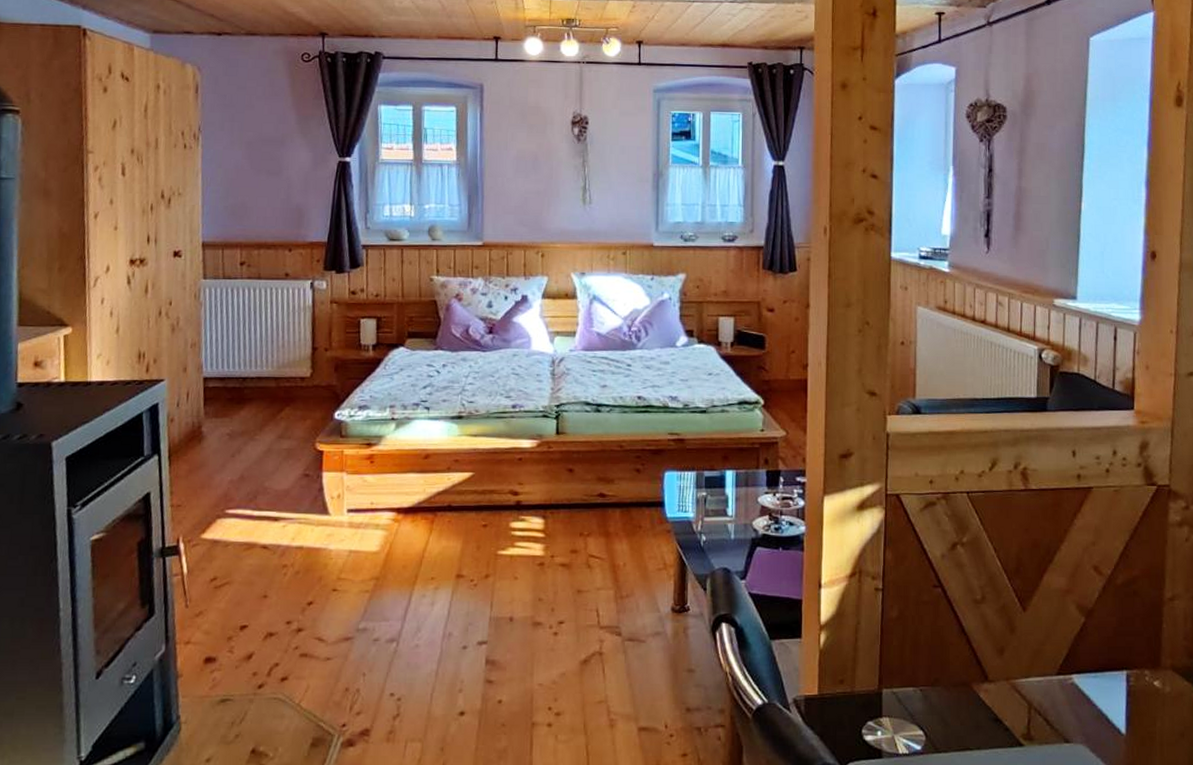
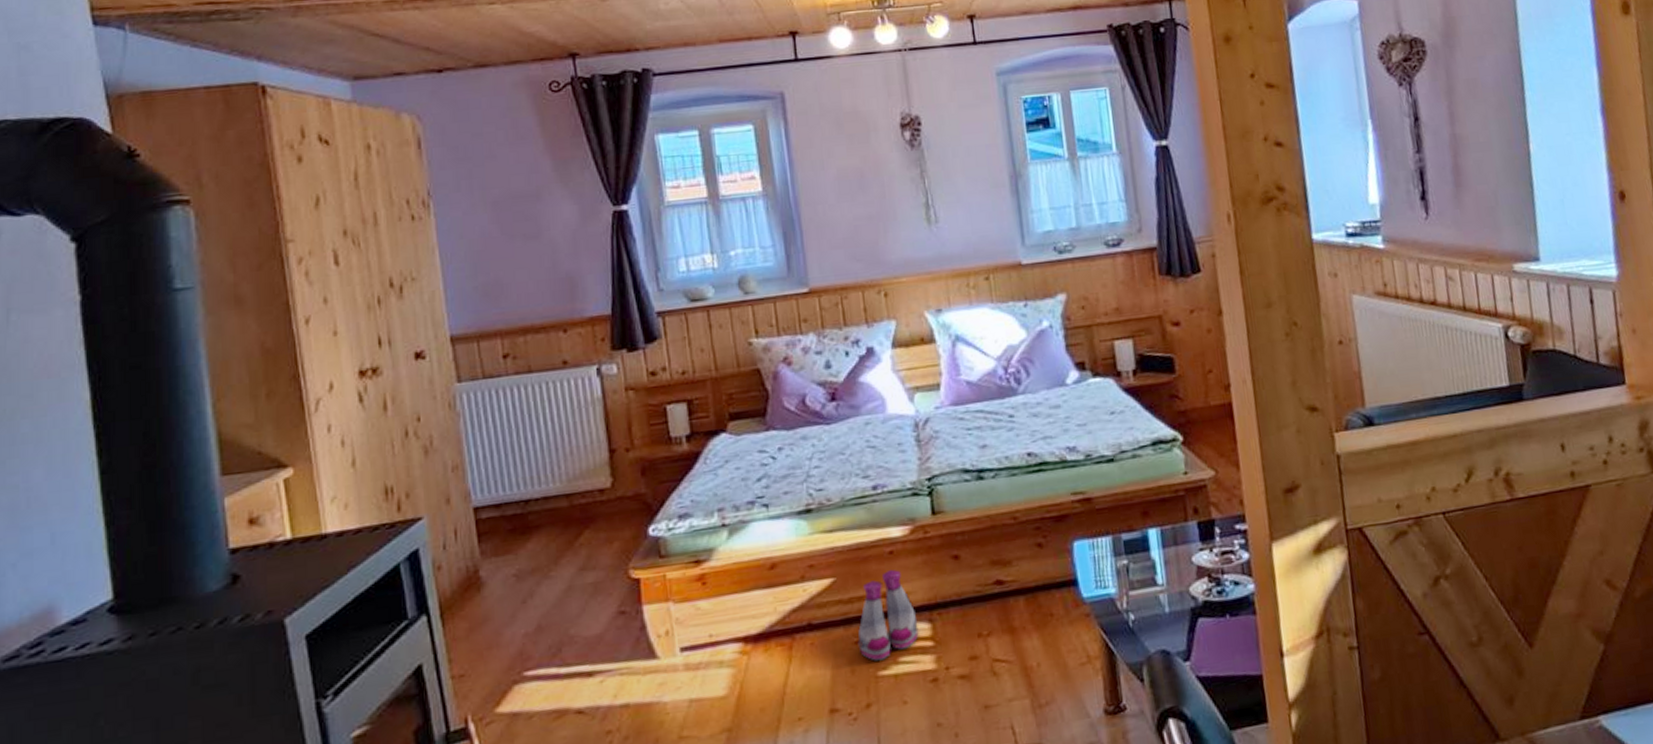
boots: none [485,472,534,542] -> present [858,569,919,661]

